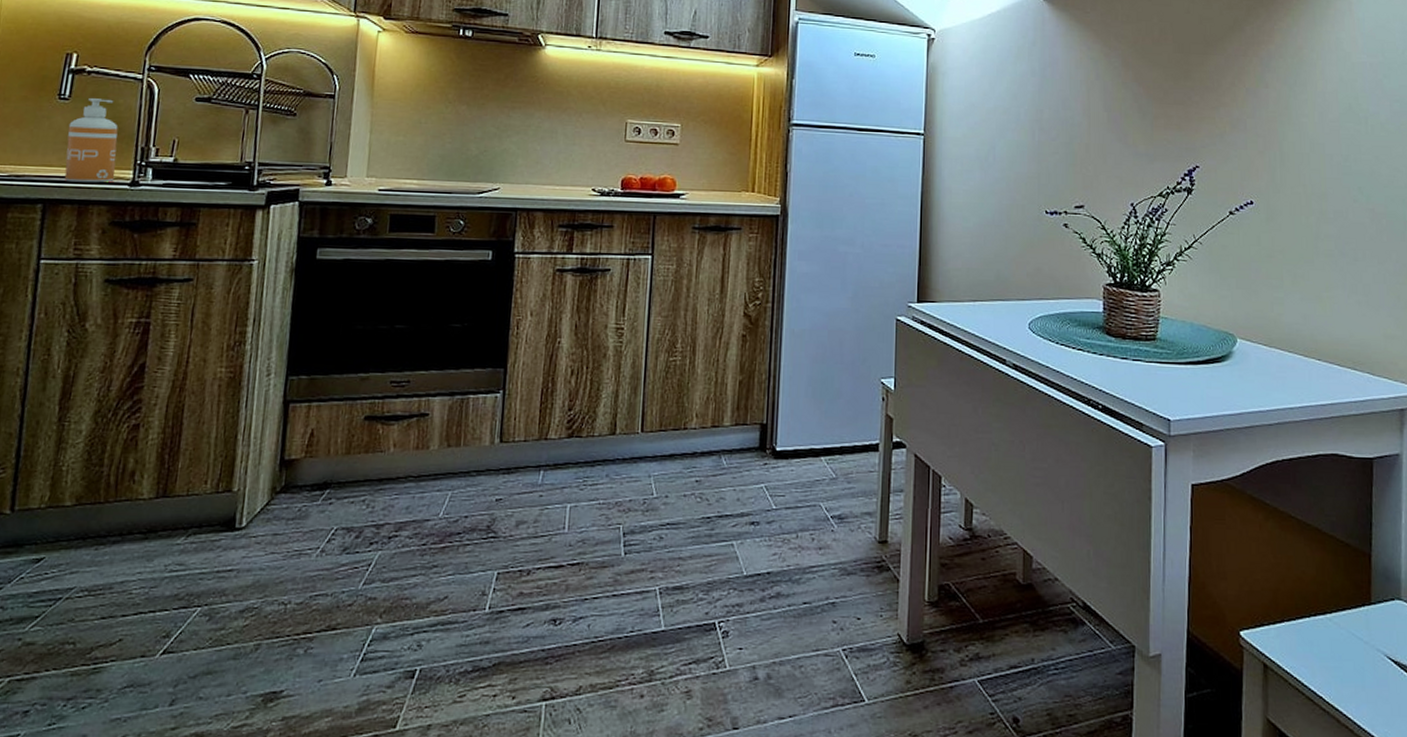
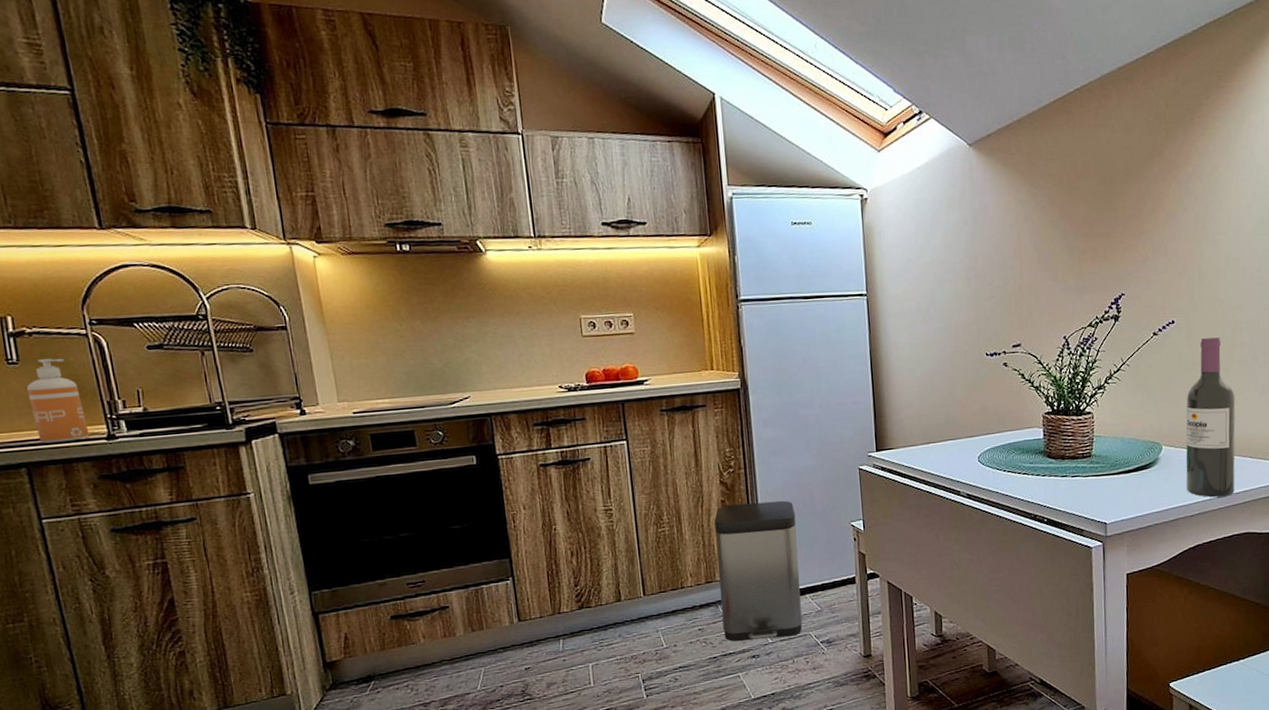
pedal bin: none [723,341,821,505] -> present [714,500,802,642]
wine bottle: none [1263,223,1321,407] -> present [1185,337,1236,498]

